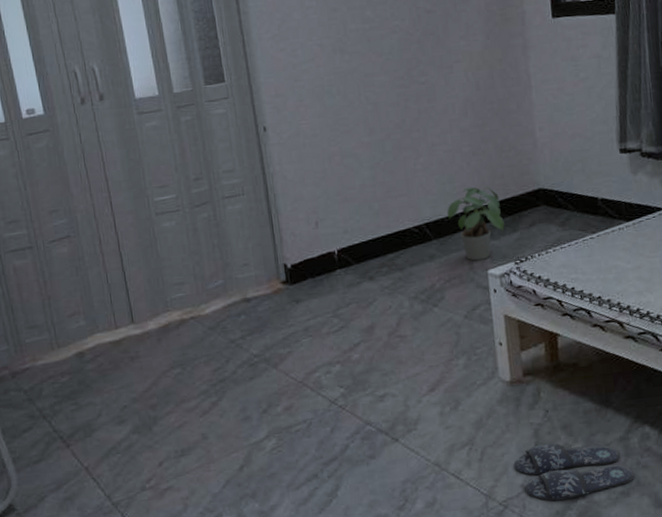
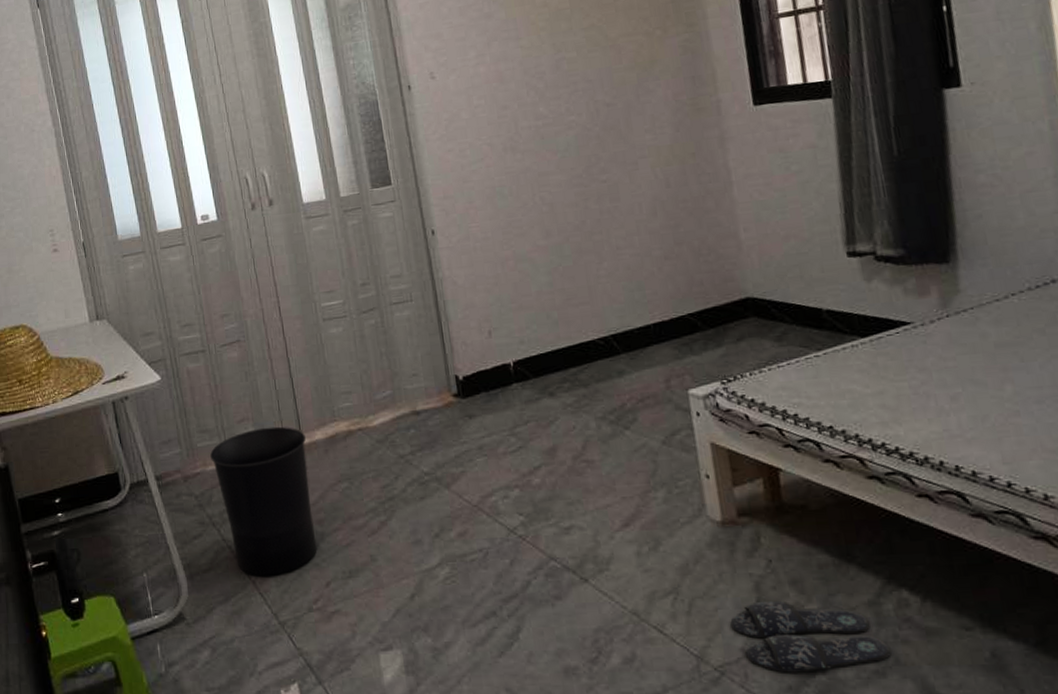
waste bin: none [39,318,150,463] -> present [210,426,317,577]
potted plant: present [446,186,505,261] -> none [636,294,706,379]

